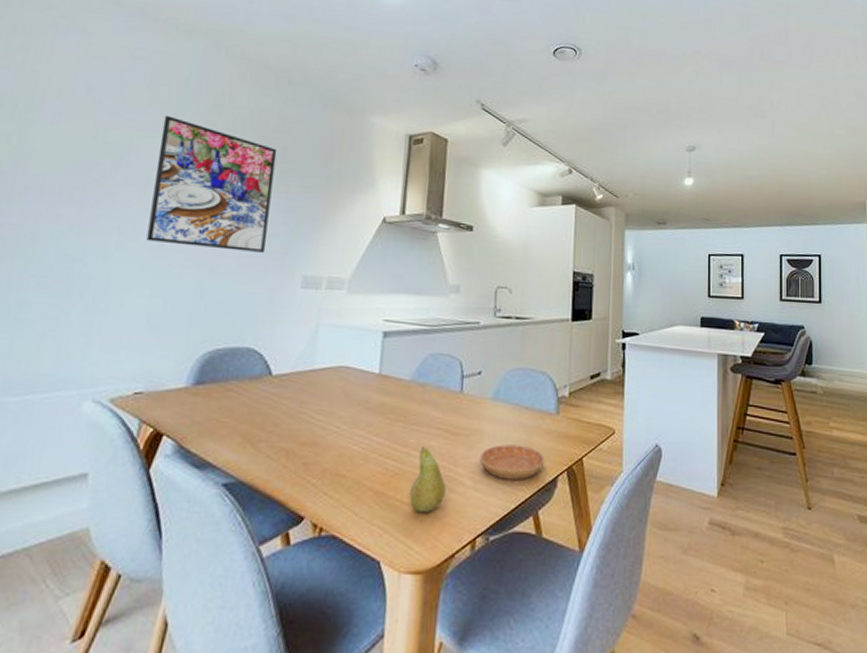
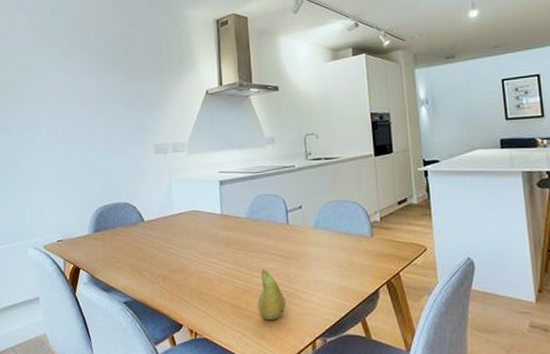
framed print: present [146,115,277,253] -> none [43,39,125,133]
saucer: present [479,444,545,480] -> none [309,264,366,293]

